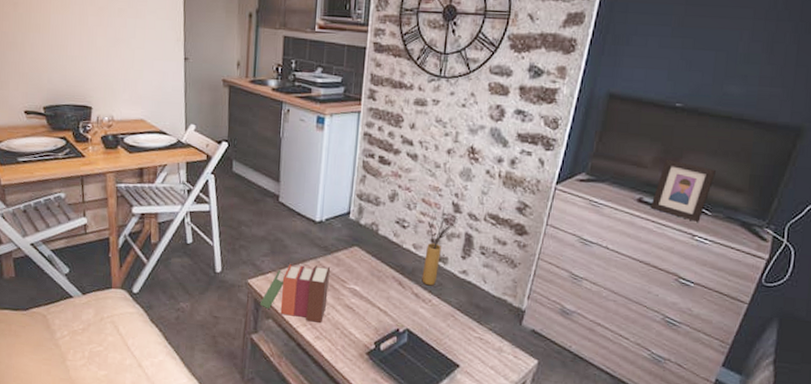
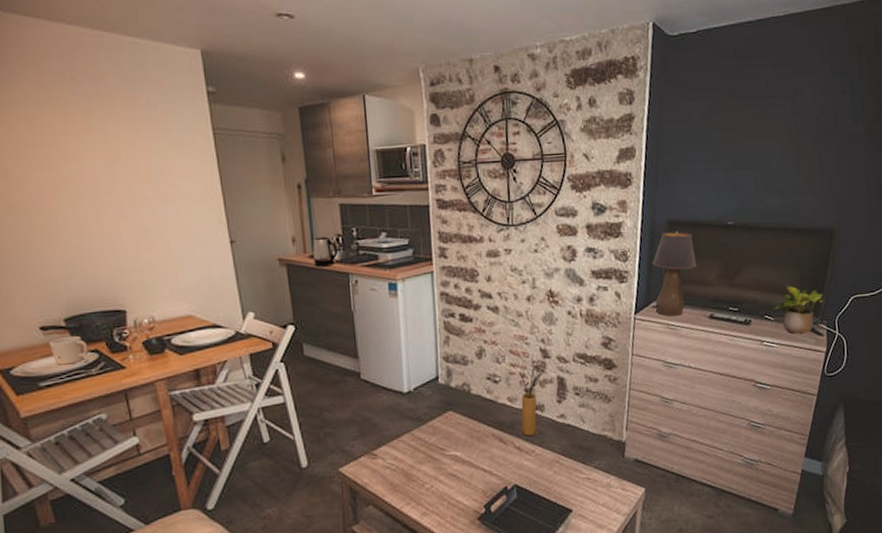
mug: none [30,122,59,146] -> present [49,335,89,365]
kettle: none [253,64,277,93] -> present [312,236,339,267]
books: present [259,264,331,323] -> none [356,438,429,499]
table lamp: none [576,104,633,194] -> present [652,231,697,317]
picture frame: present [650,159,716,222] -> none [721,274,771,329]
potted plant: none [712,180,777,236] -> present [773,284,824,334]

